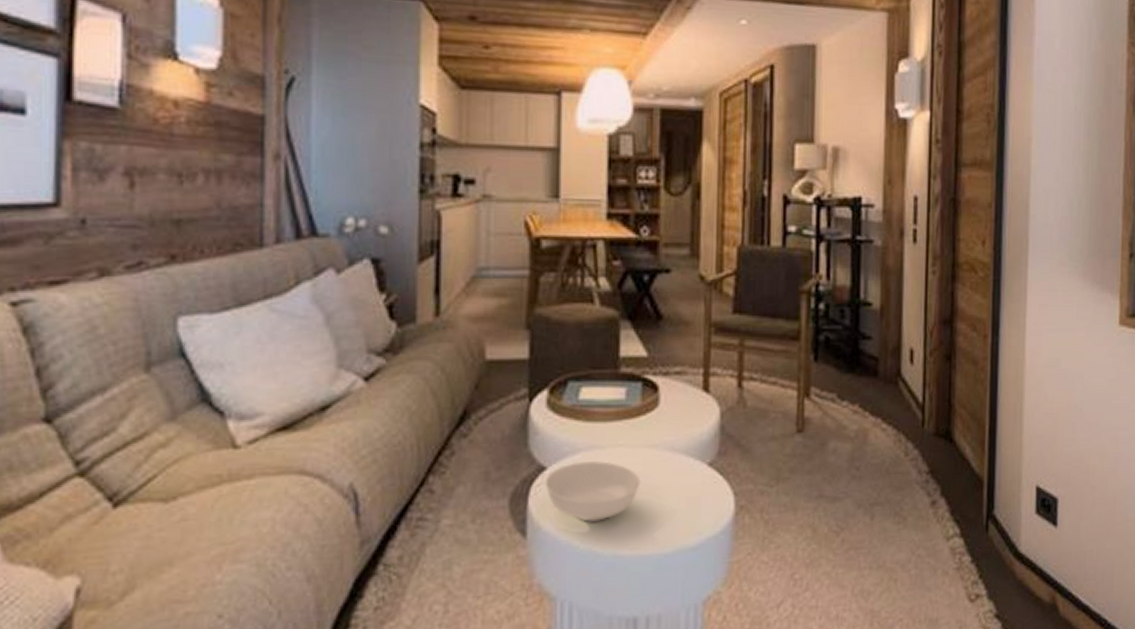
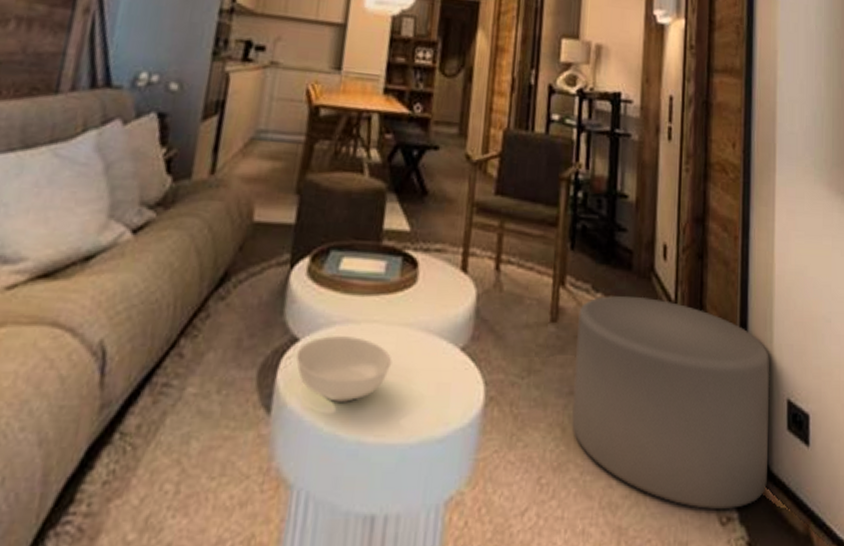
pouf: none [822,401,1019,589] -> present [572,295,770,510]

